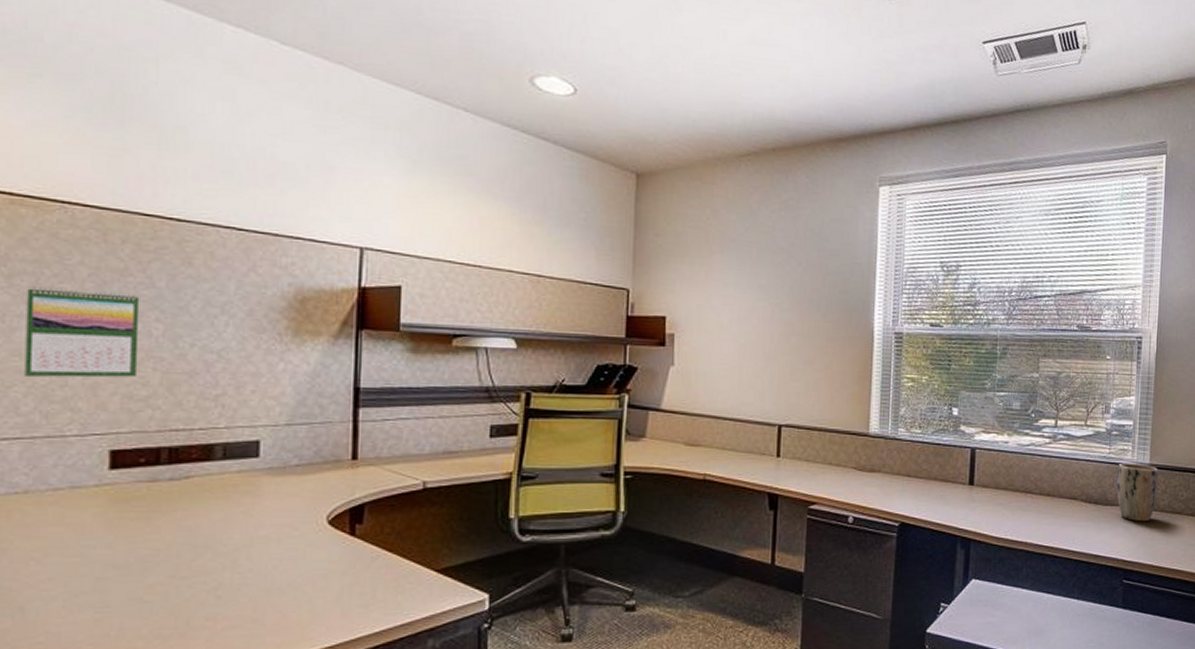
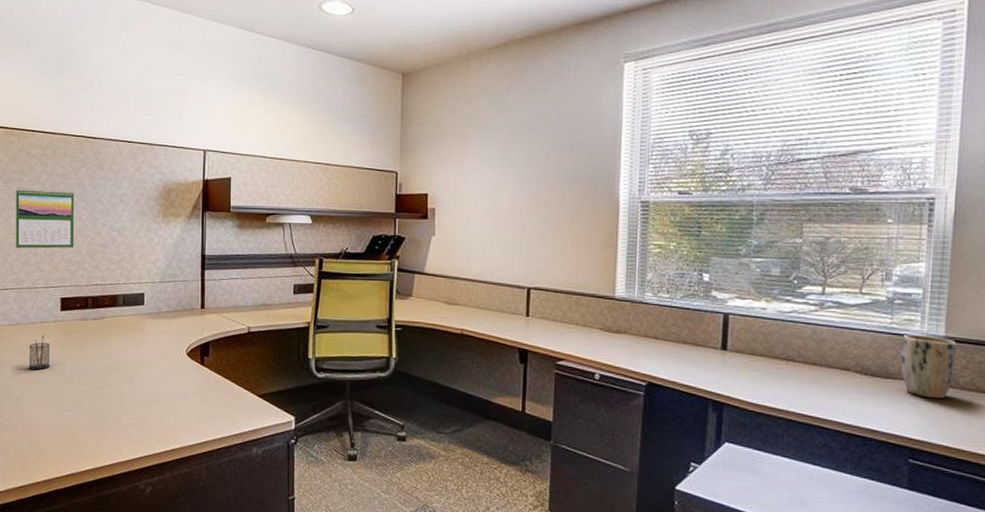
pencil holder: none [45,505,89,560] -> present [28,334,51,370]

